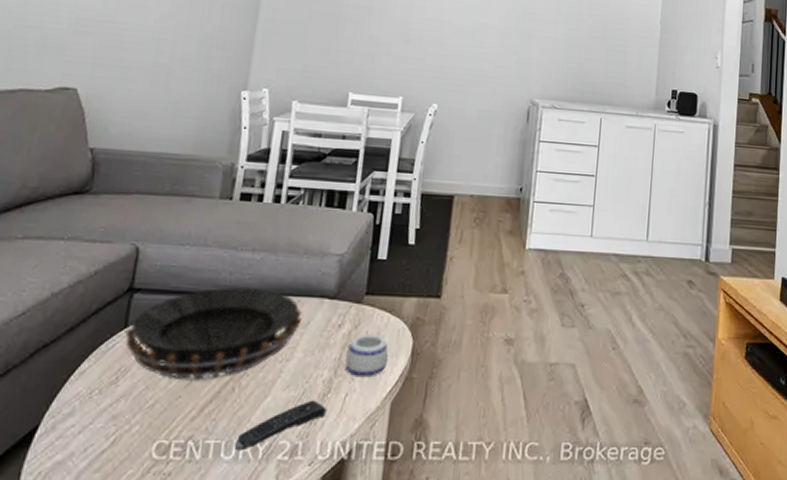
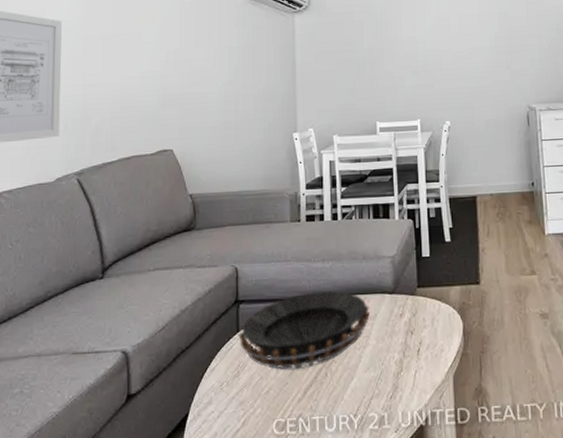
remote control: present [234,400,327,451] -> none [334,378,402,424]
mug: present [345,333,389,378] -> none [410,319,445,357]

